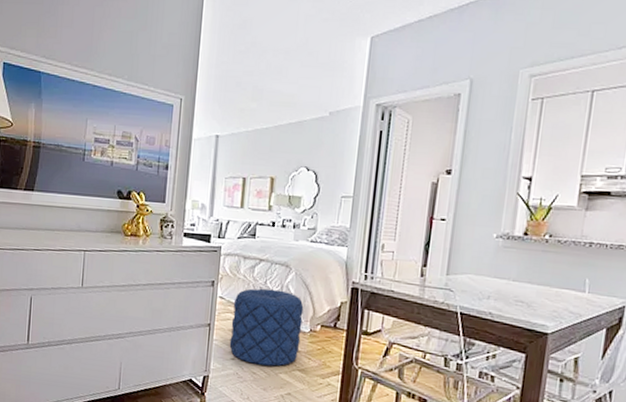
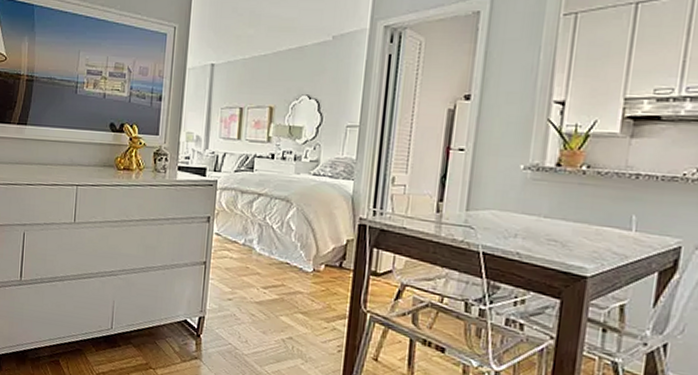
pouf: present [229,288,304,367] -> none [226,224,306,308]

